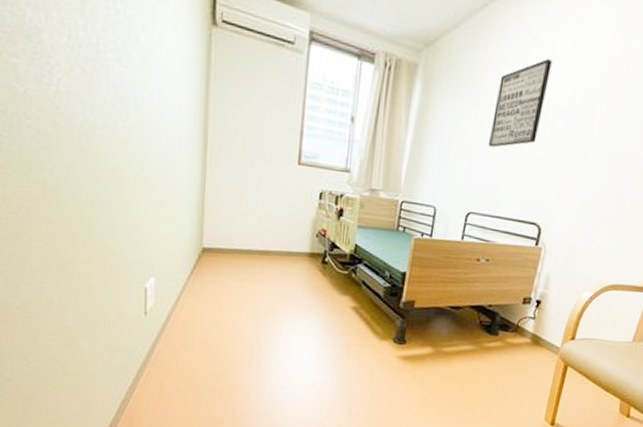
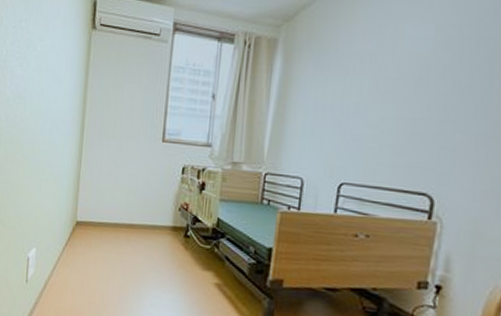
wall art: present [487,58,553,148] -> none [359,15,431,113]

